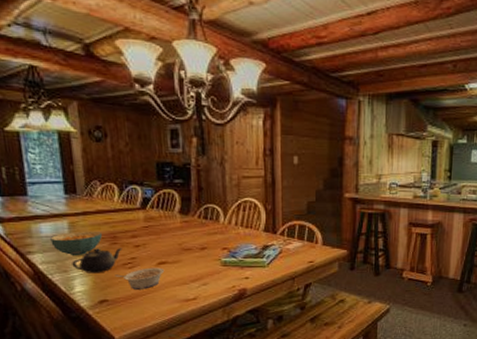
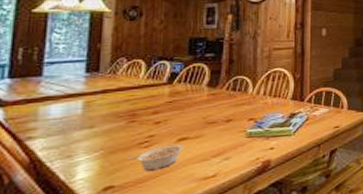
cereal bowl: present [50,231,102,256] -> none [58,109,119,139]
teapot: present [72,248,122,274] -> none [78,126,140,157]

